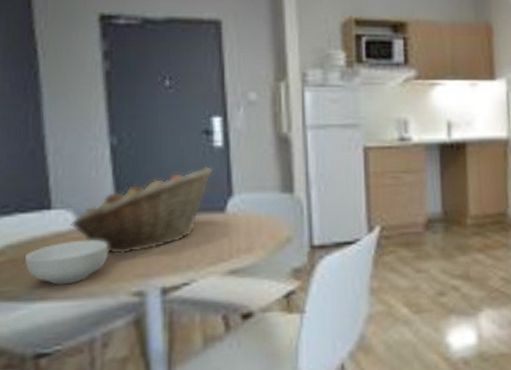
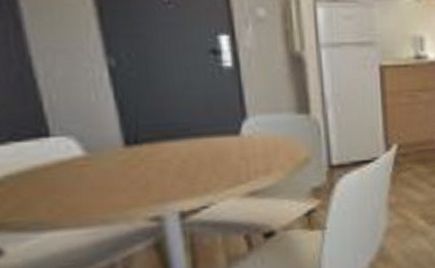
cereal bowl: present [25,239,111,285] -> none [28,166,122,214]
fruit basket: present [70,166,212,254] -> none [73,88,224,181]

